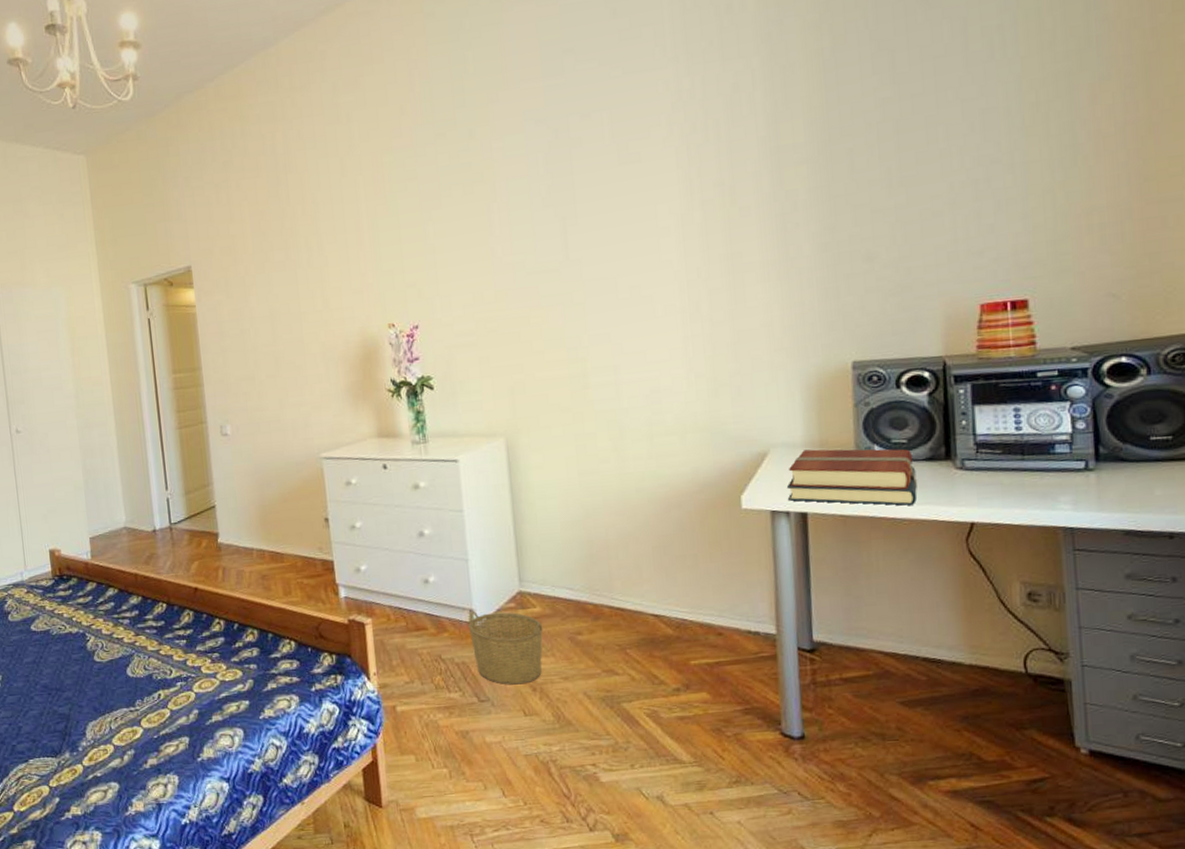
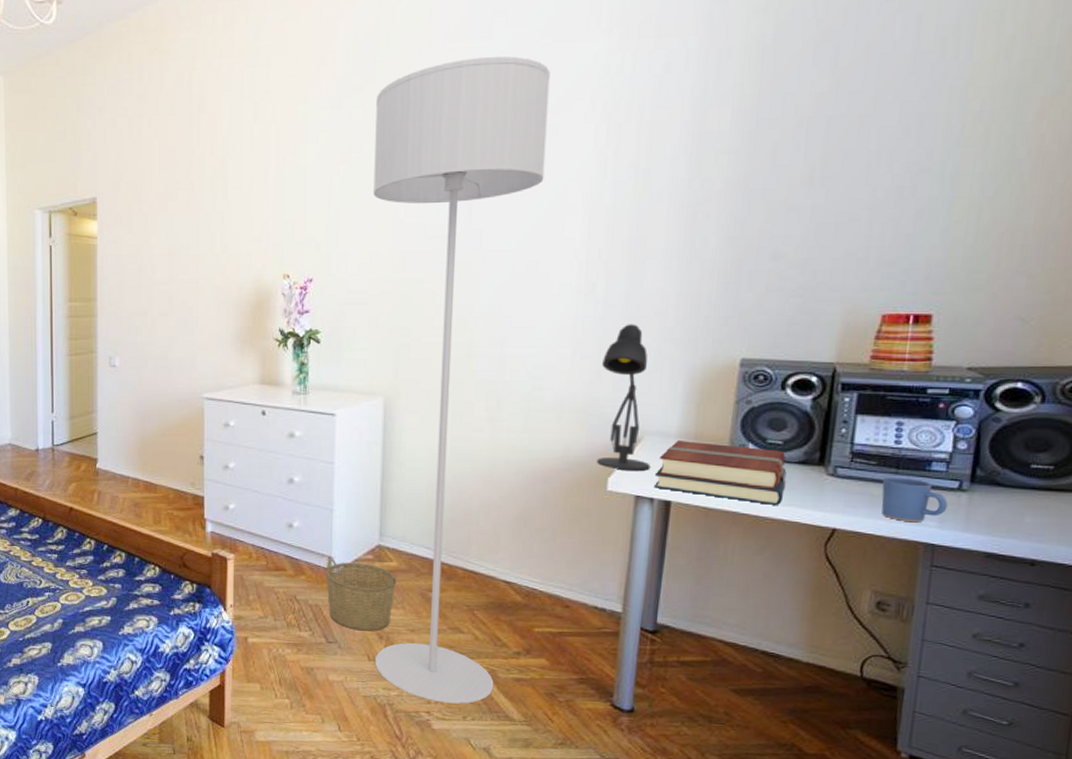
floor lamp: none [459,90,658,753] -> present [373,56,550,704]
desk lamp: none [717,338,781,487] -> present [597,324,651,471]
mug: none [1010,463,1078,508] -> present [881,476,948,523]

